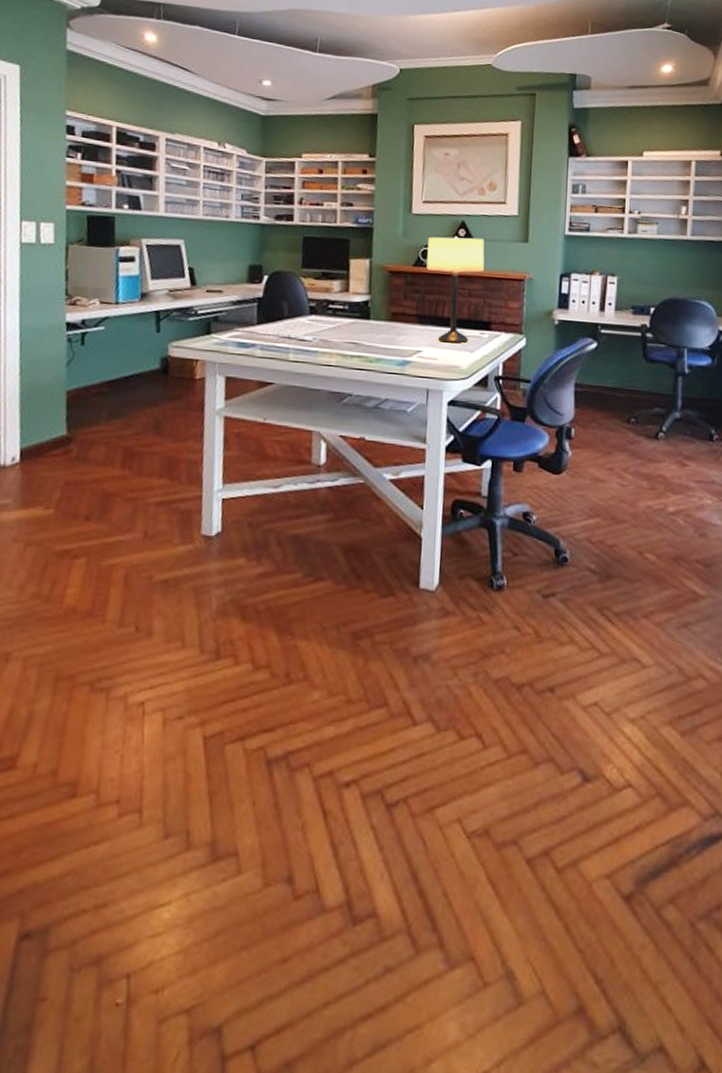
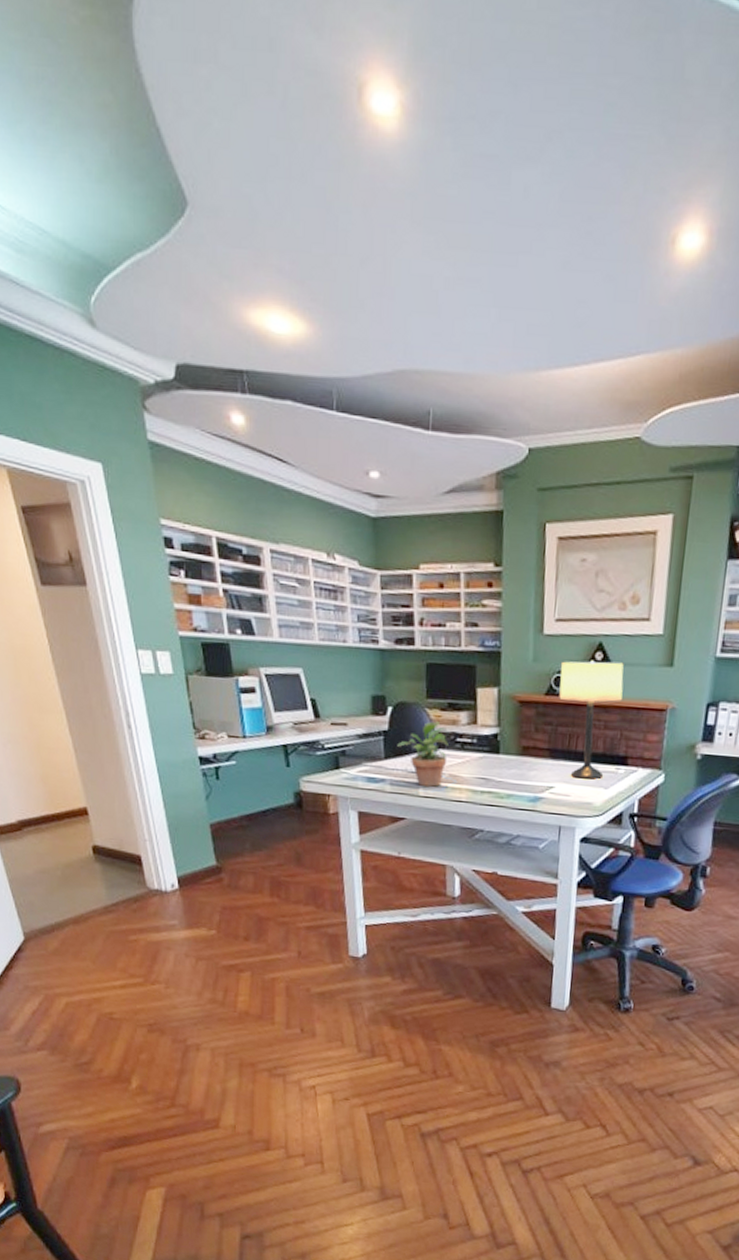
potted plant: none [270,289,321,352] -> present [397,721,449,787]

